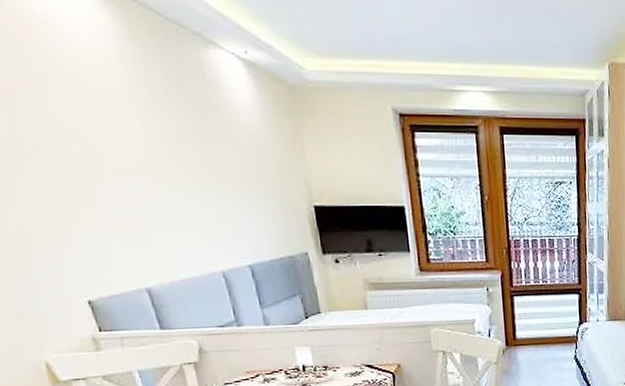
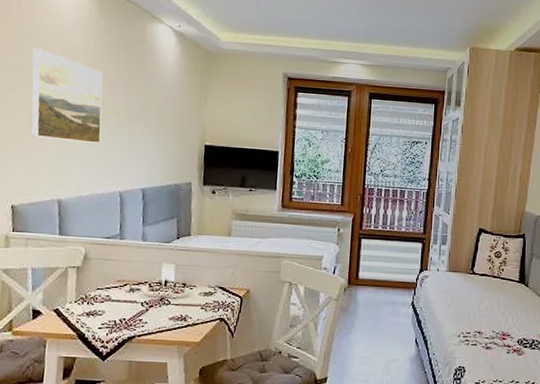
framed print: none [49,92,181,216] -> present [30,47,103,144]

